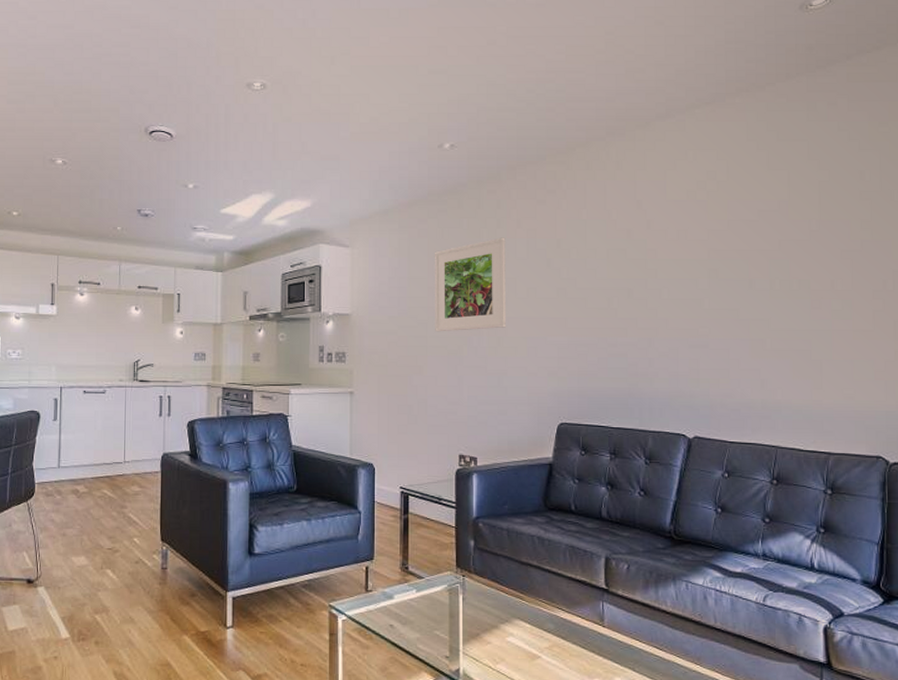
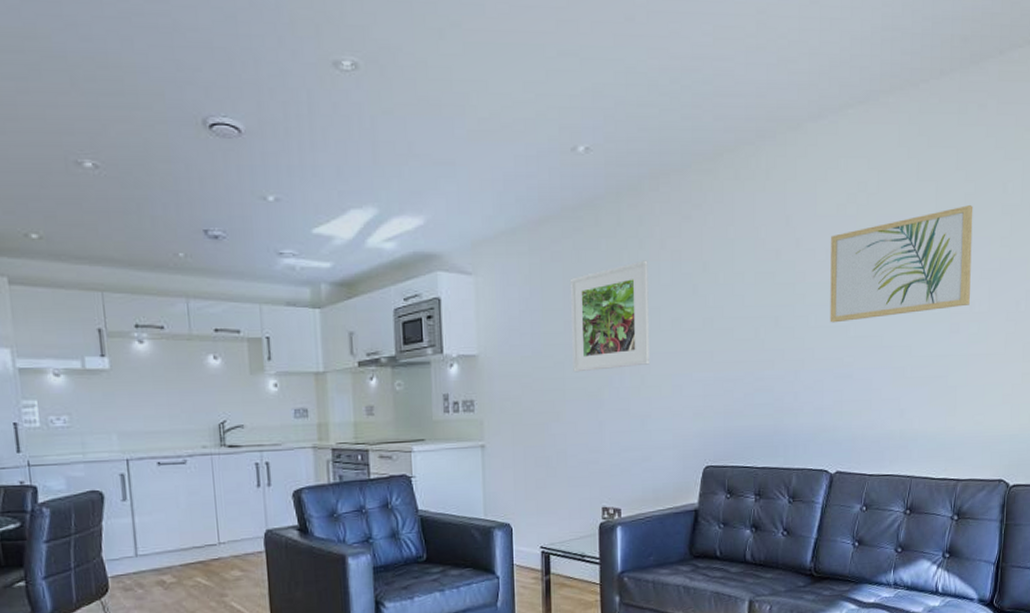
wall art: none [682,191,831,296] -> present [830,205,973,323]

